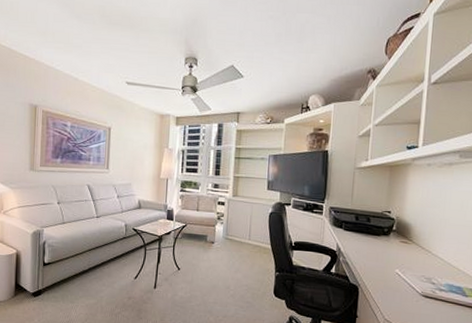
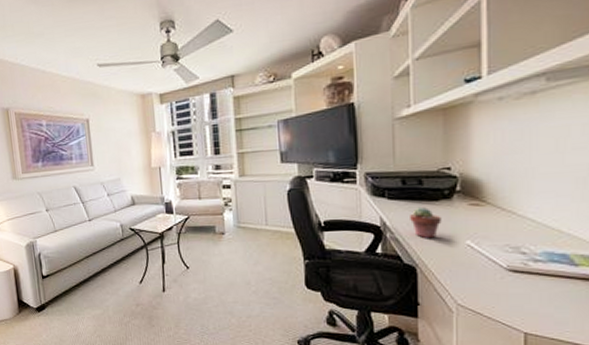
potted succulent: none [358,240,381,266] -> present [410,208,442,239]

